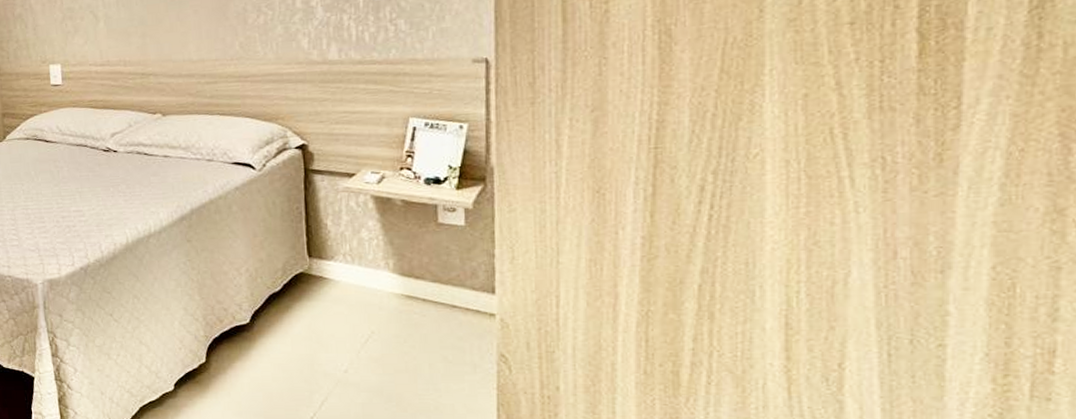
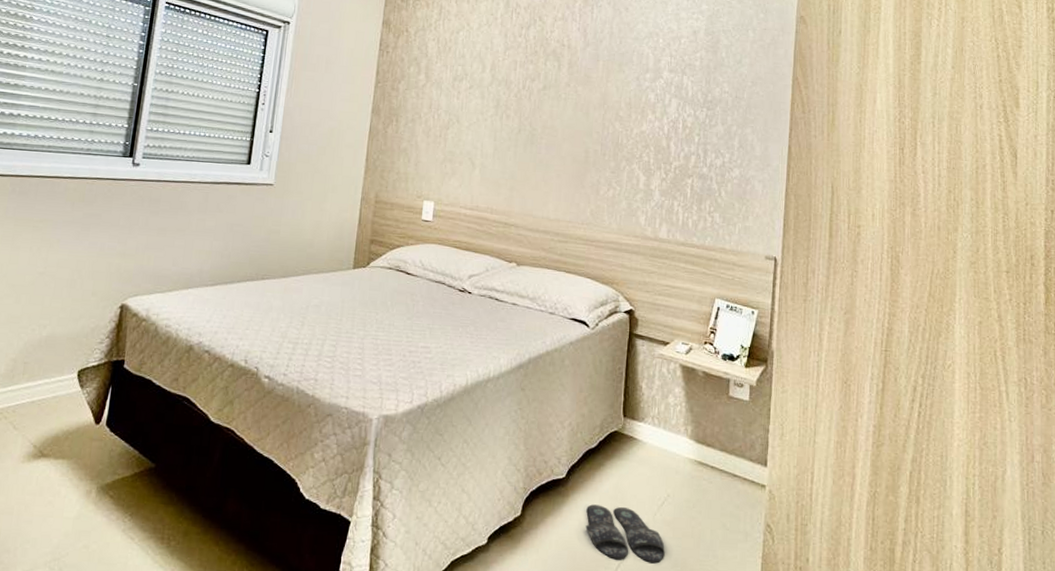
slippers: none [278,347,375,400] -> present [585,504,665,564]

